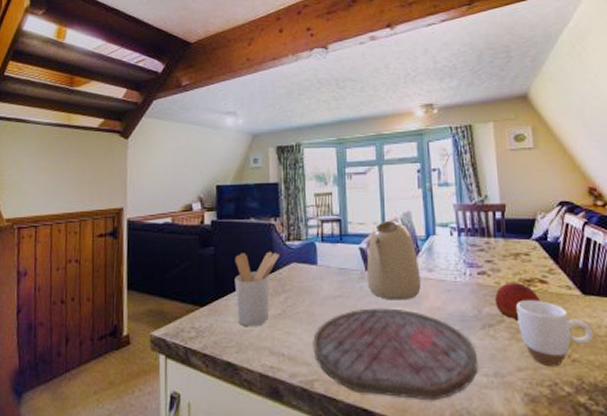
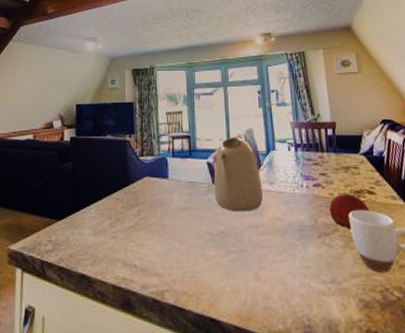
utensil holder: present [234,251,279,327] -> none [91,166,133,240]
cutting board: present [313,308,478,401] -> none [164,219,316,309]

